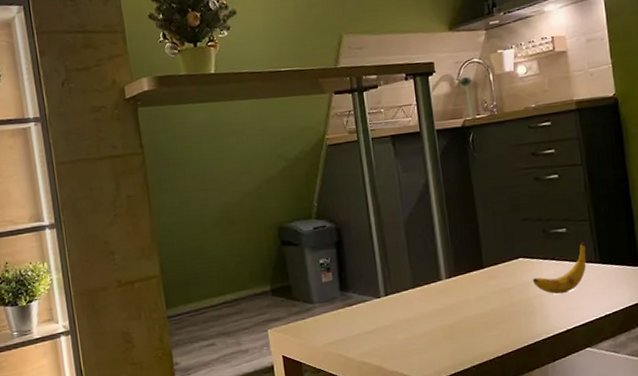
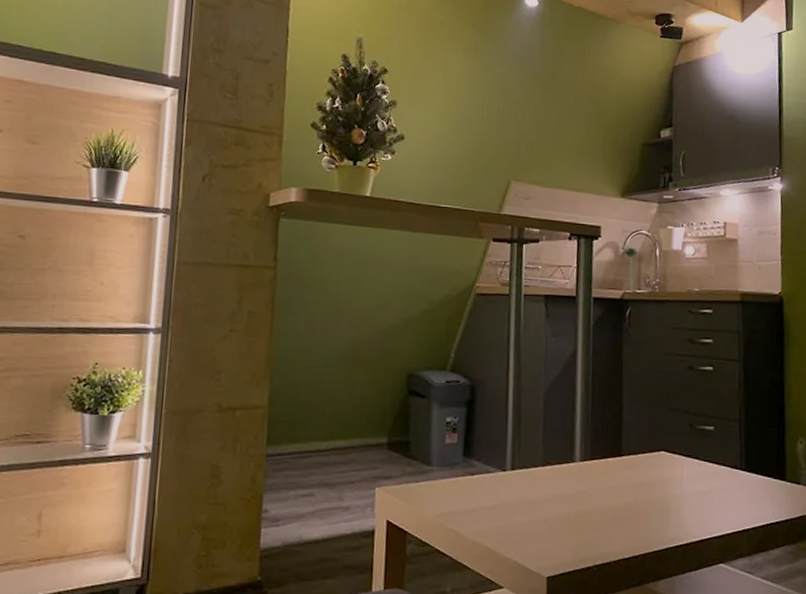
banana: present [532,242,587,295] -> none [671,444,732,499]

